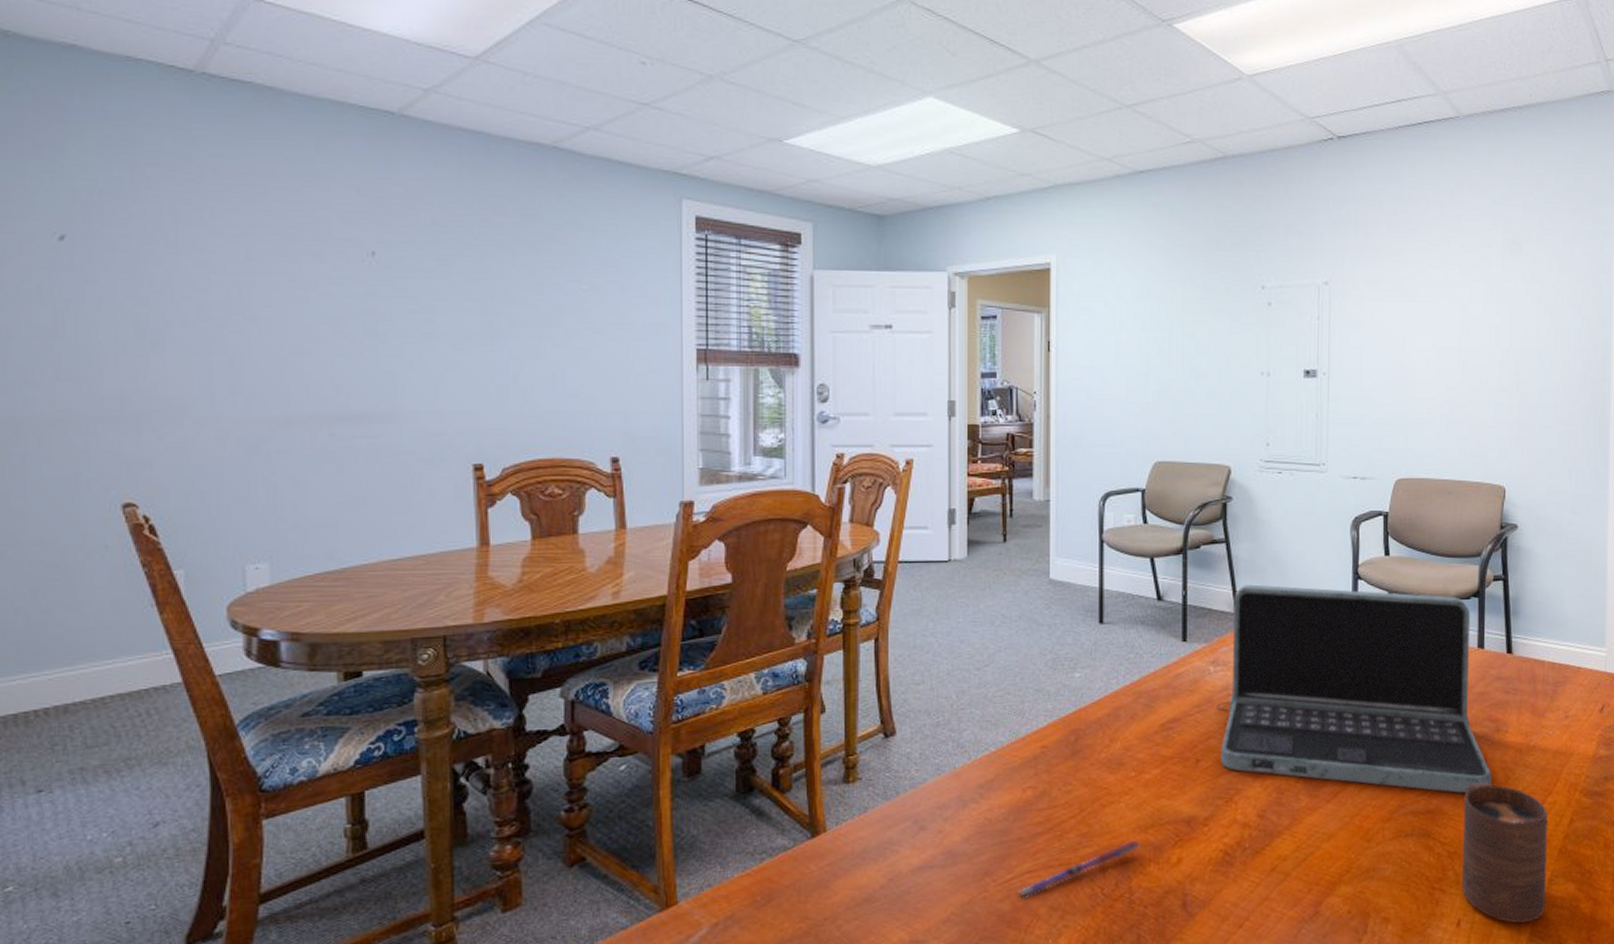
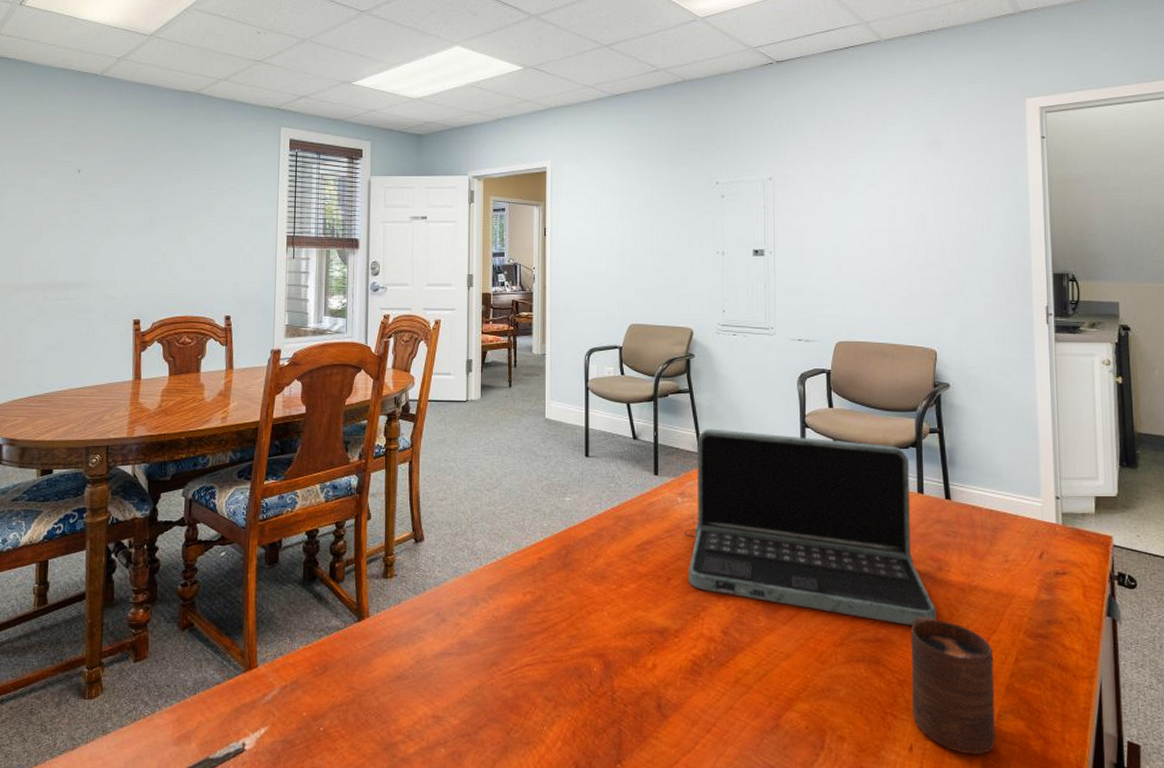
pen: present [1017,840,1140,899] -> none [518,645,620,689]

